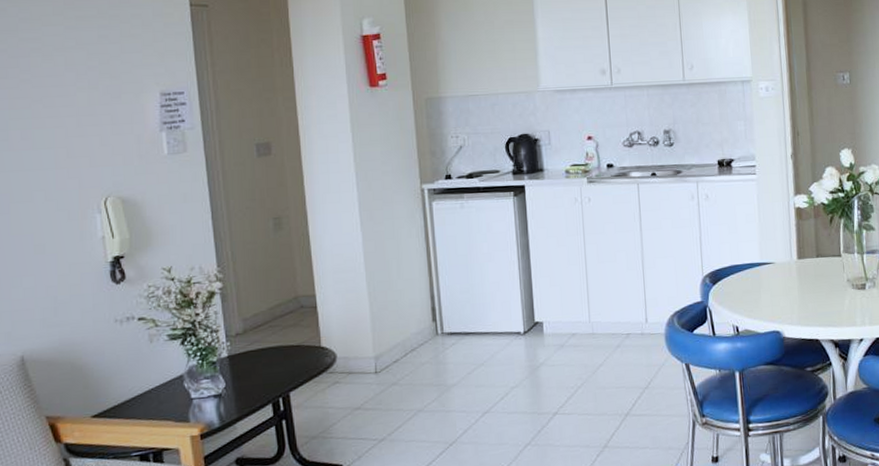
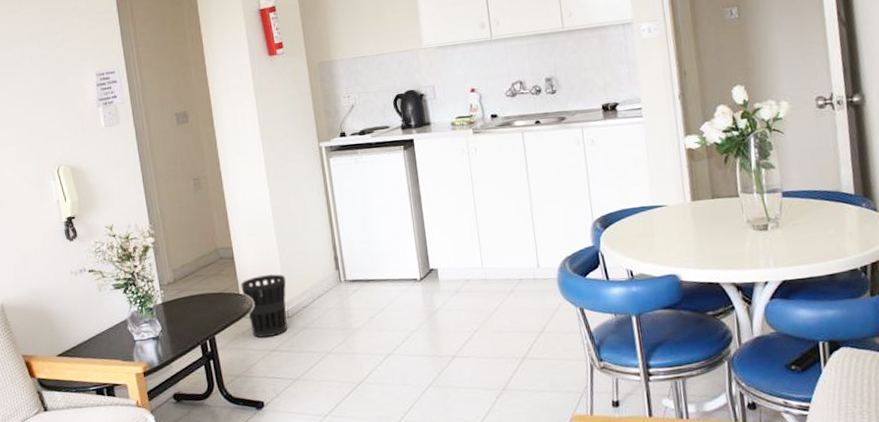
wastebasket: none [323,325,376,395] -> present [241,274,288,338]

